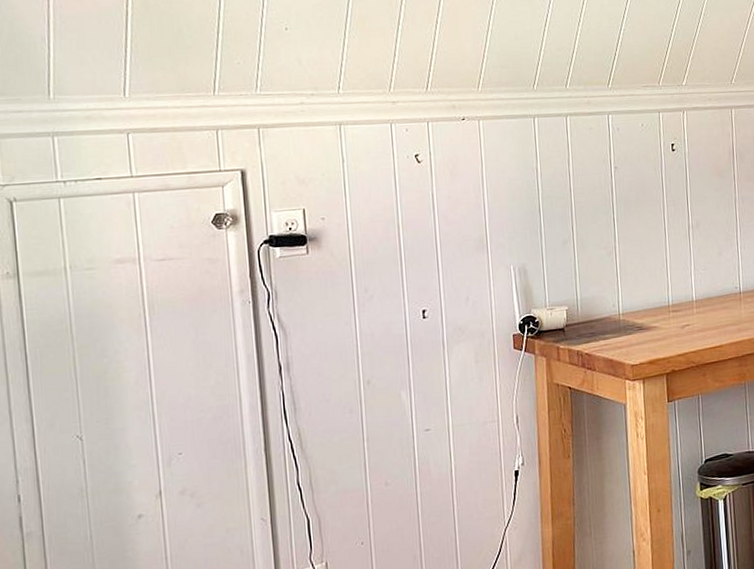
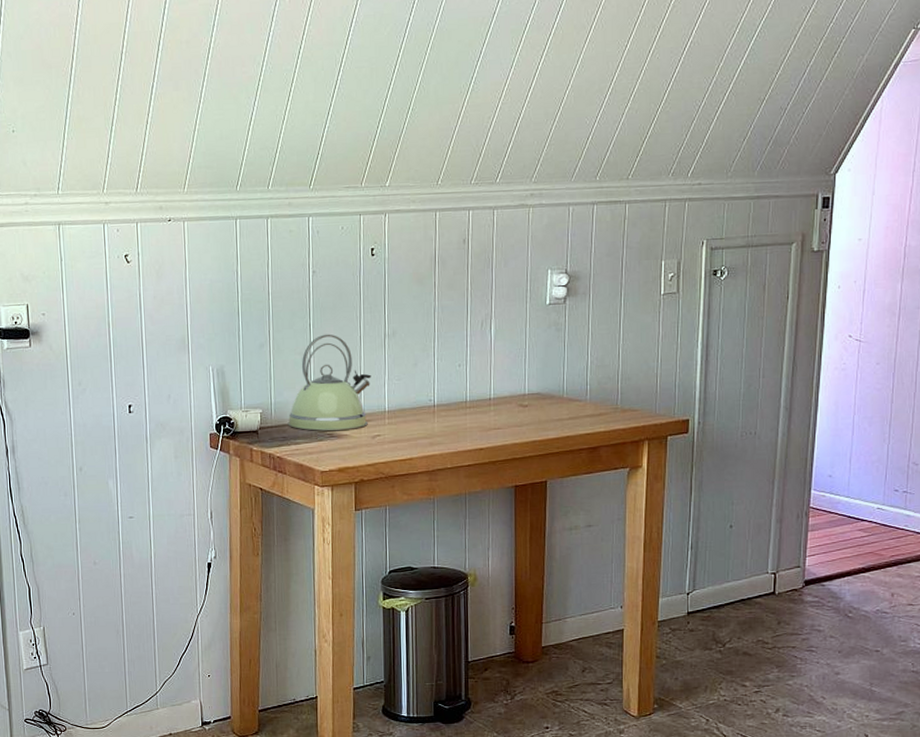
kettle: none [595,227,678,326] -> present [287,334,371,432]

